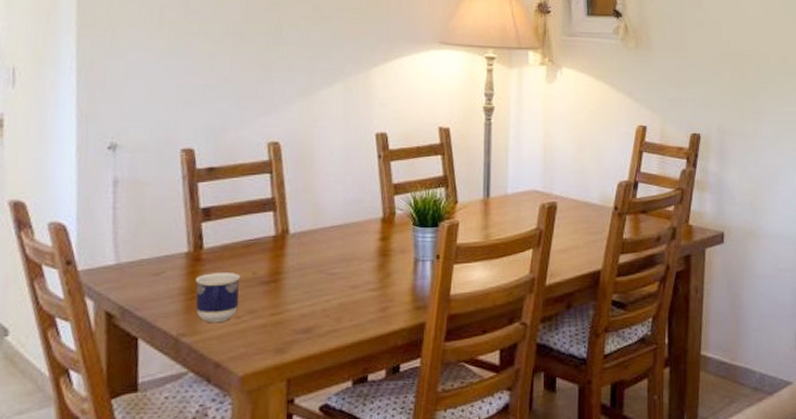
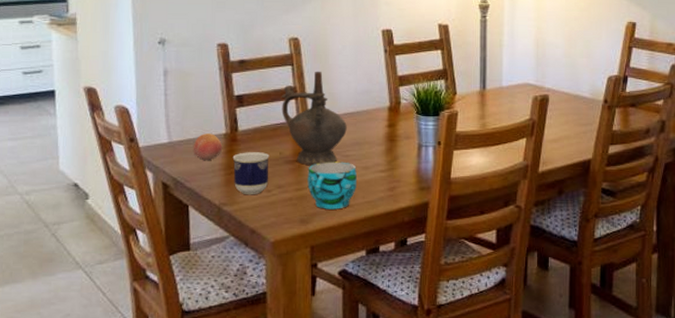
fruit: none [146,253,184,284] -> present [193,133,223,160]
ceremonial vessel: none [256,179,333,287] -> present [281,71,347,166]
cup: none [285,281,344,336] -> present [307,161,358,210]

